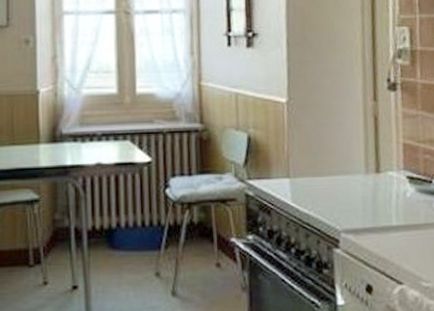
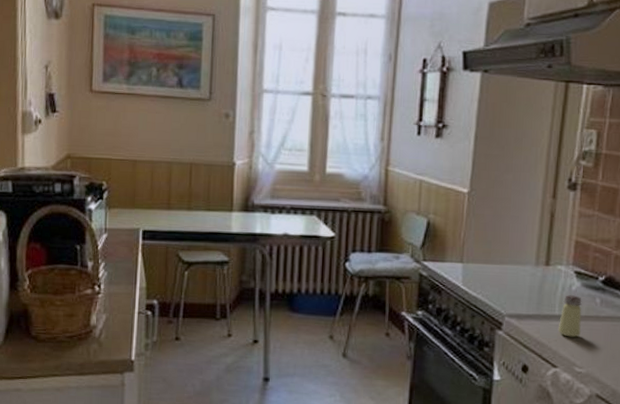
saltshaker: none [398,202,423,249] -> present [558,295,582,337]

